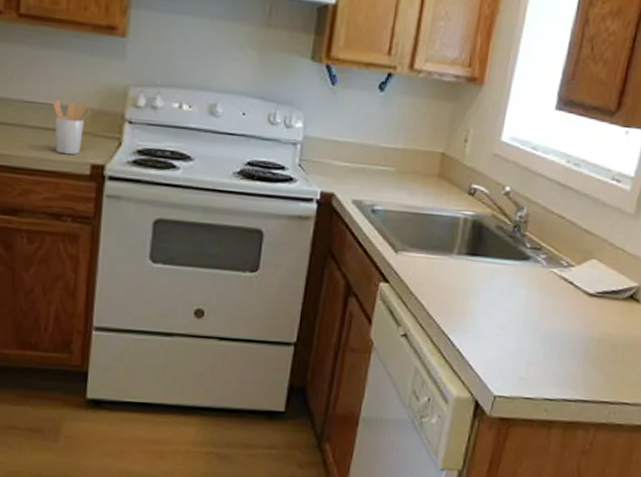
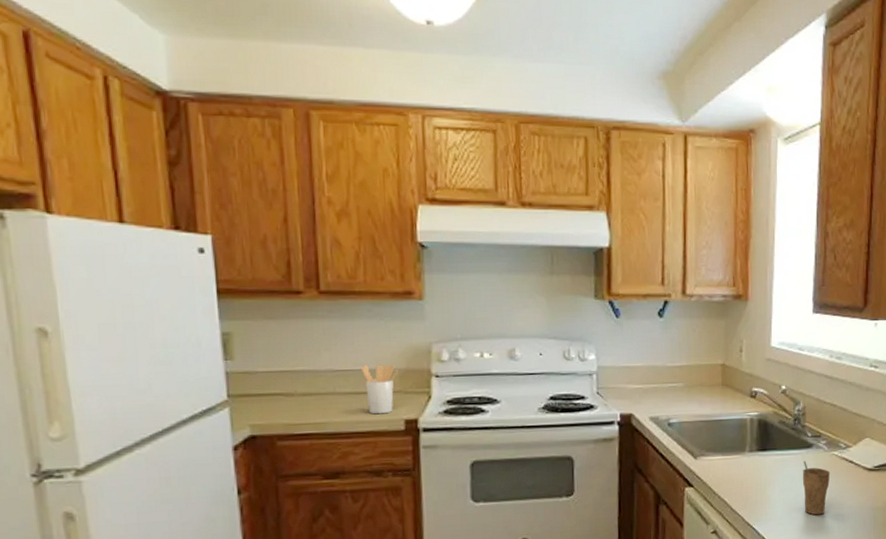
cup: none [508,273,545,336] -> present [803,460,831,515]

